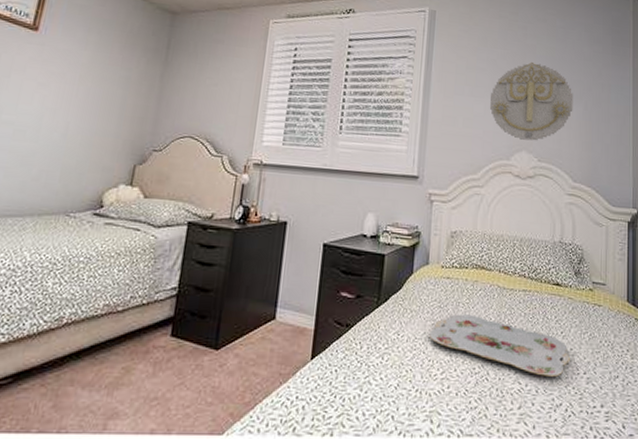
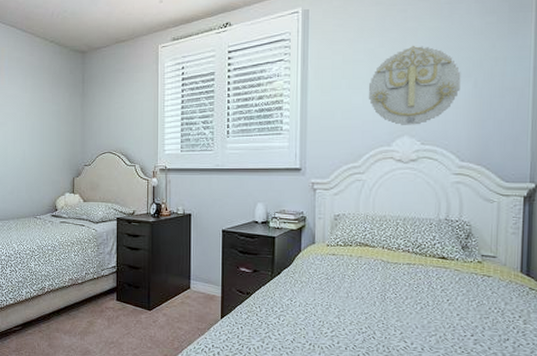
serving tray: present [429,314,570,377] -> none [319,284,456,338]

